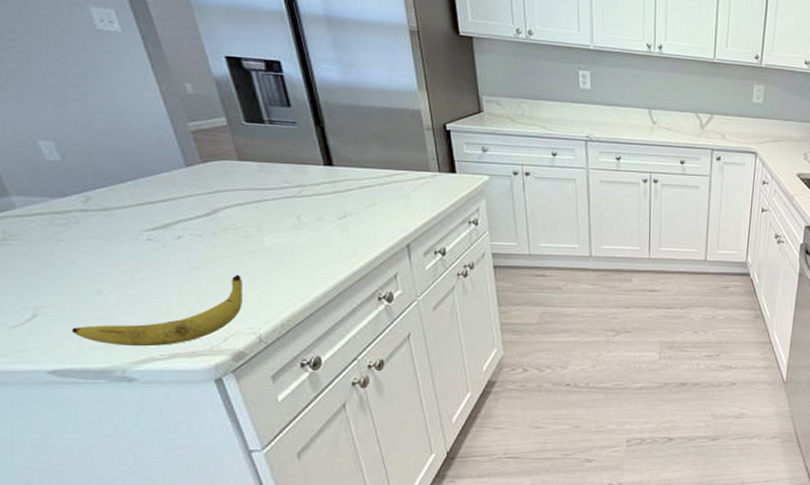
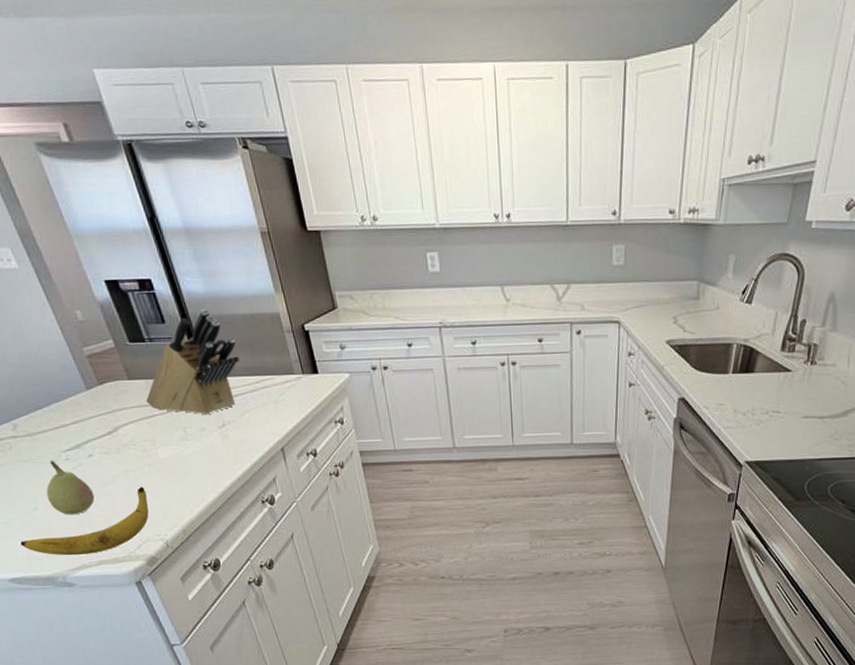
fruit: none [116,239,177,301] -> present [46,460,95,515]
knife block: none [257,97,371,205] -> present [146,308,239,415]

